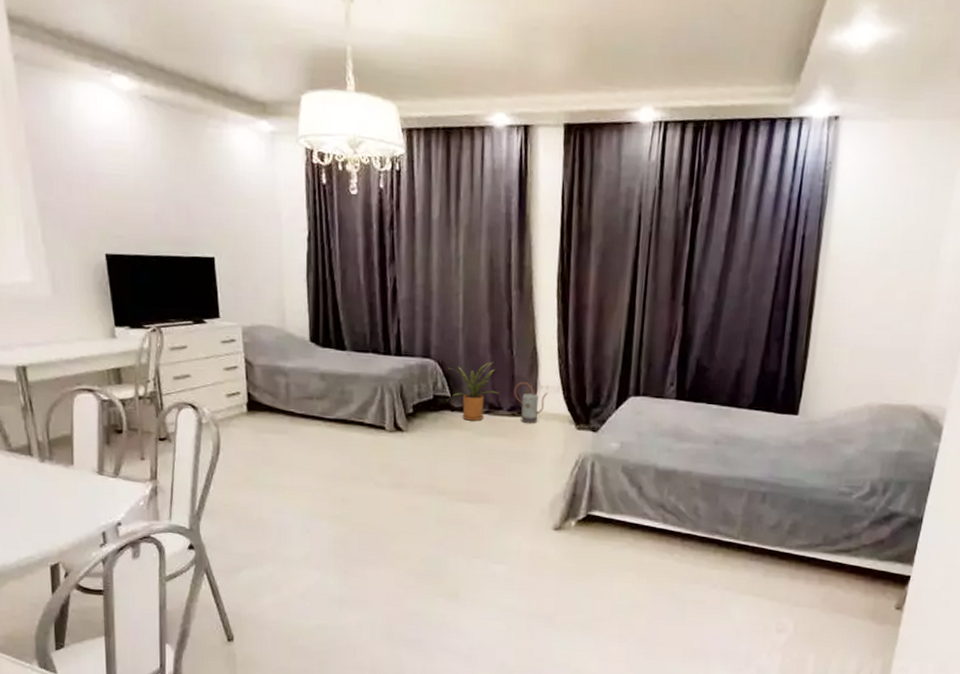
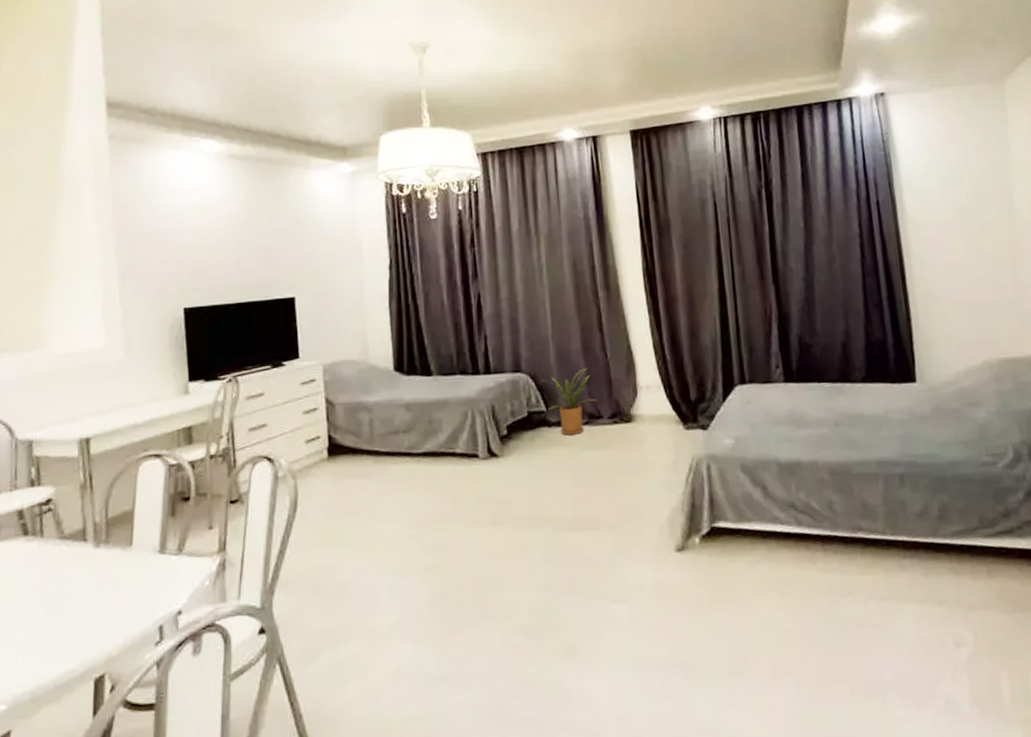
watering can: present [514,382,548,424] -> none [612,385,650,431]

